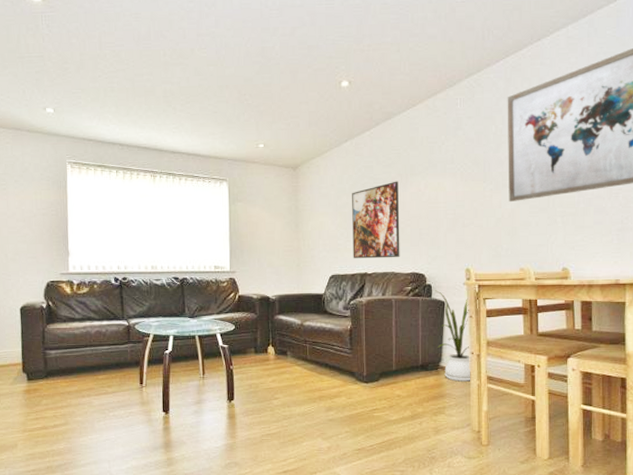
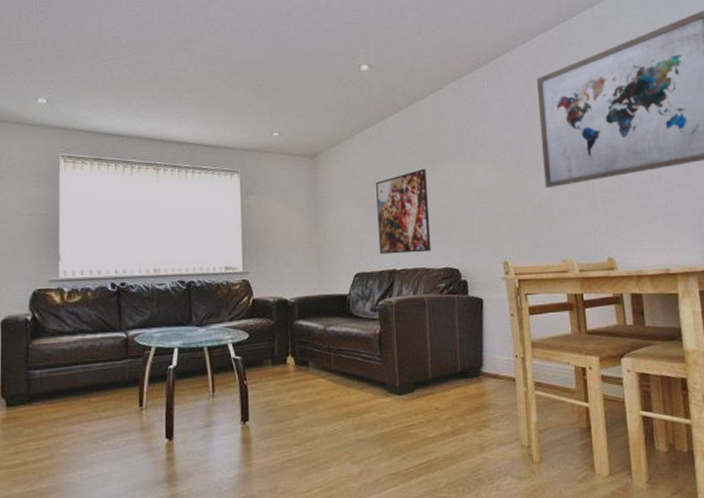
house plant: present [433,290,471,382] -> none [469,286,517,390]

